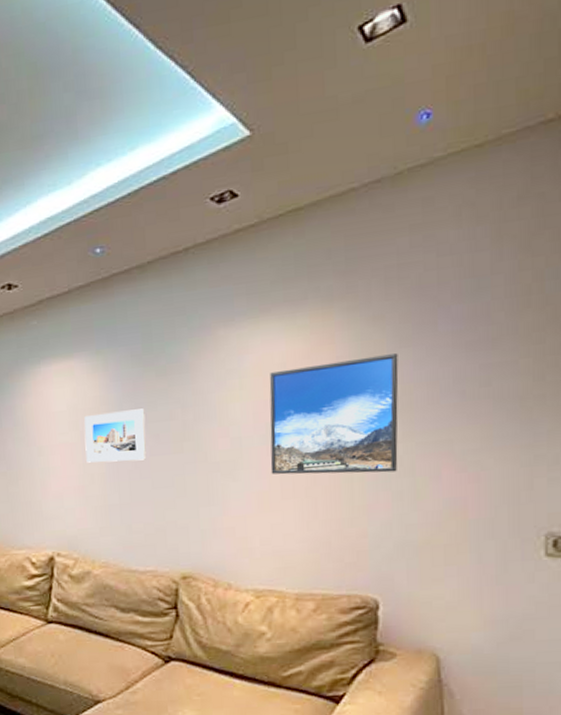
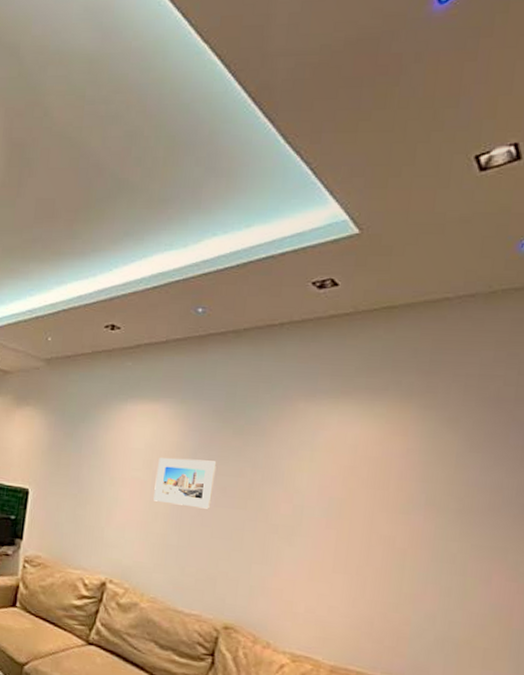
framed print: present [269,353,399,475] -> none [326,451,467,568]

